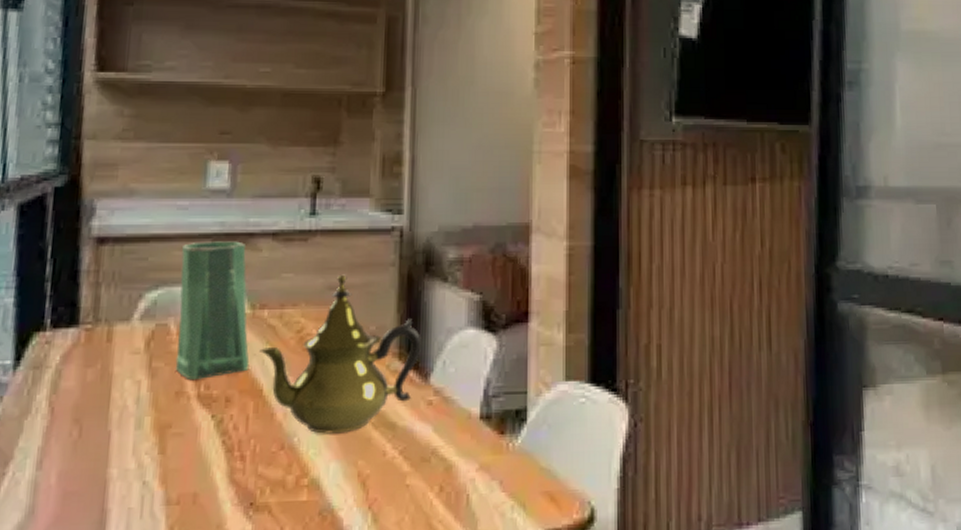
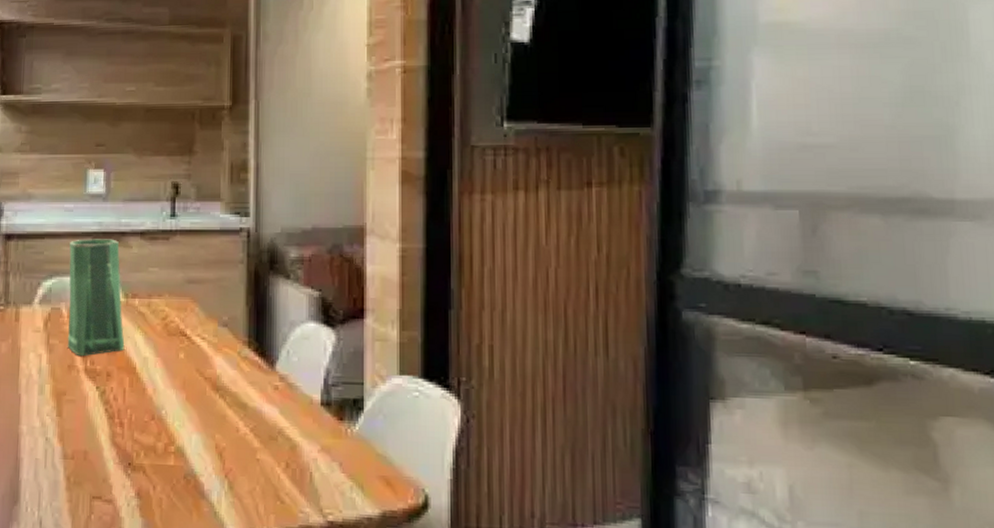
teapot: present [259,274,422,434] -> none [132,270,269,410]

